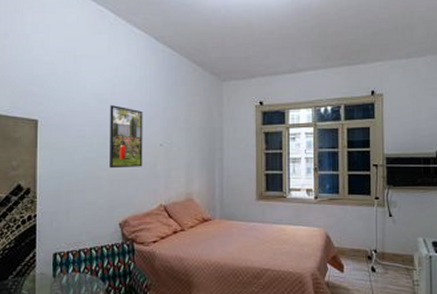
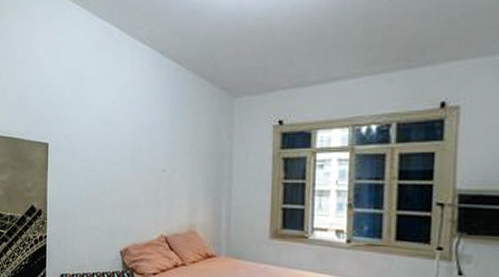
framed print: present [110,105,143,169] -> none [112,128,146,194]

